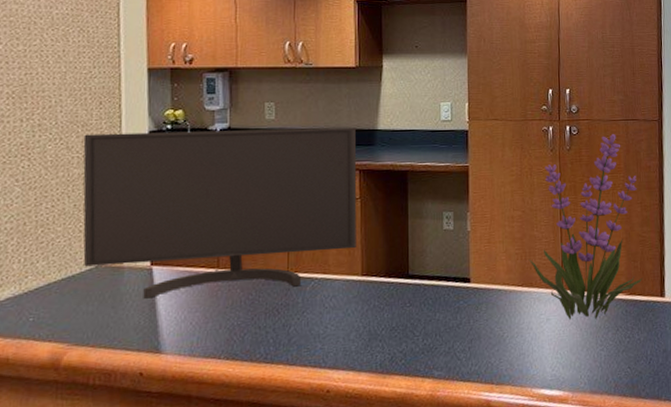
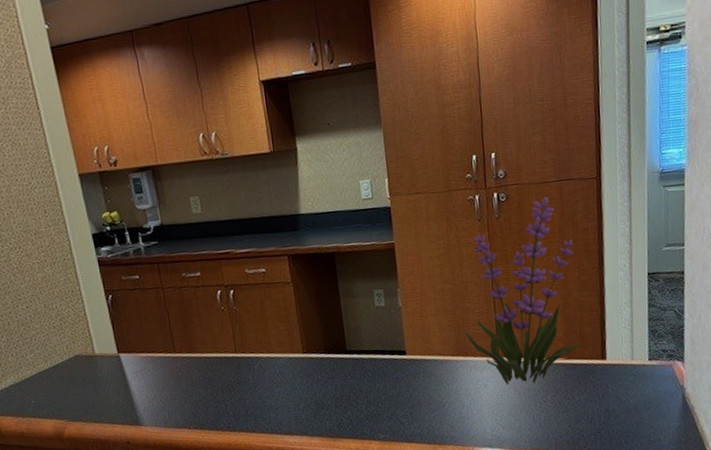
computer monitor: present [83,127,357,299] -> none [38,214,295,381]

